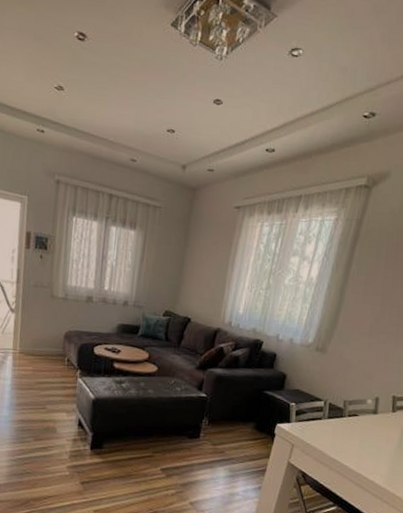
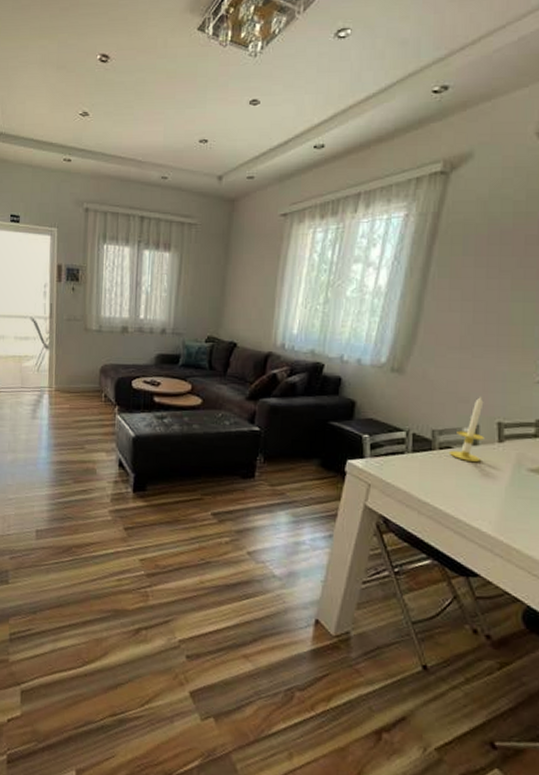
candle: none [356,375,384,428] -> present [450,397,484,463]

